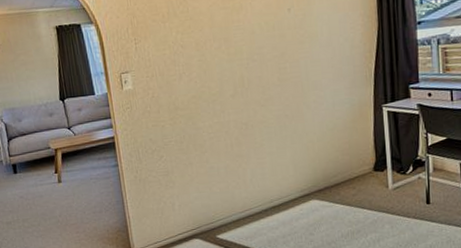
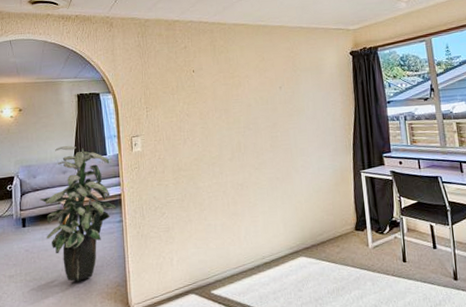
indoor plant: none [28,85,111,227] -> present [40,145,117,282]

